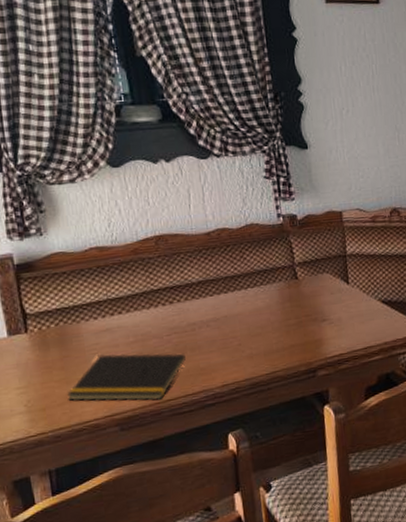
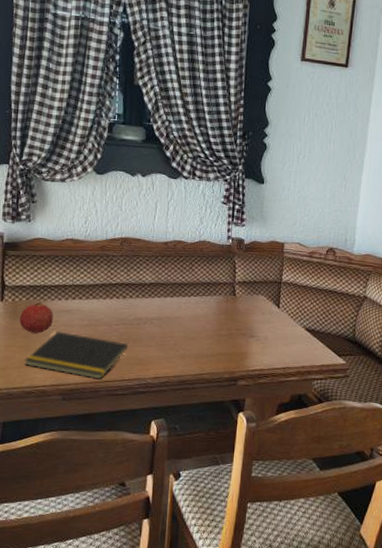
fruit: none [51,325,92,363] -> present [19,302,53,334]

